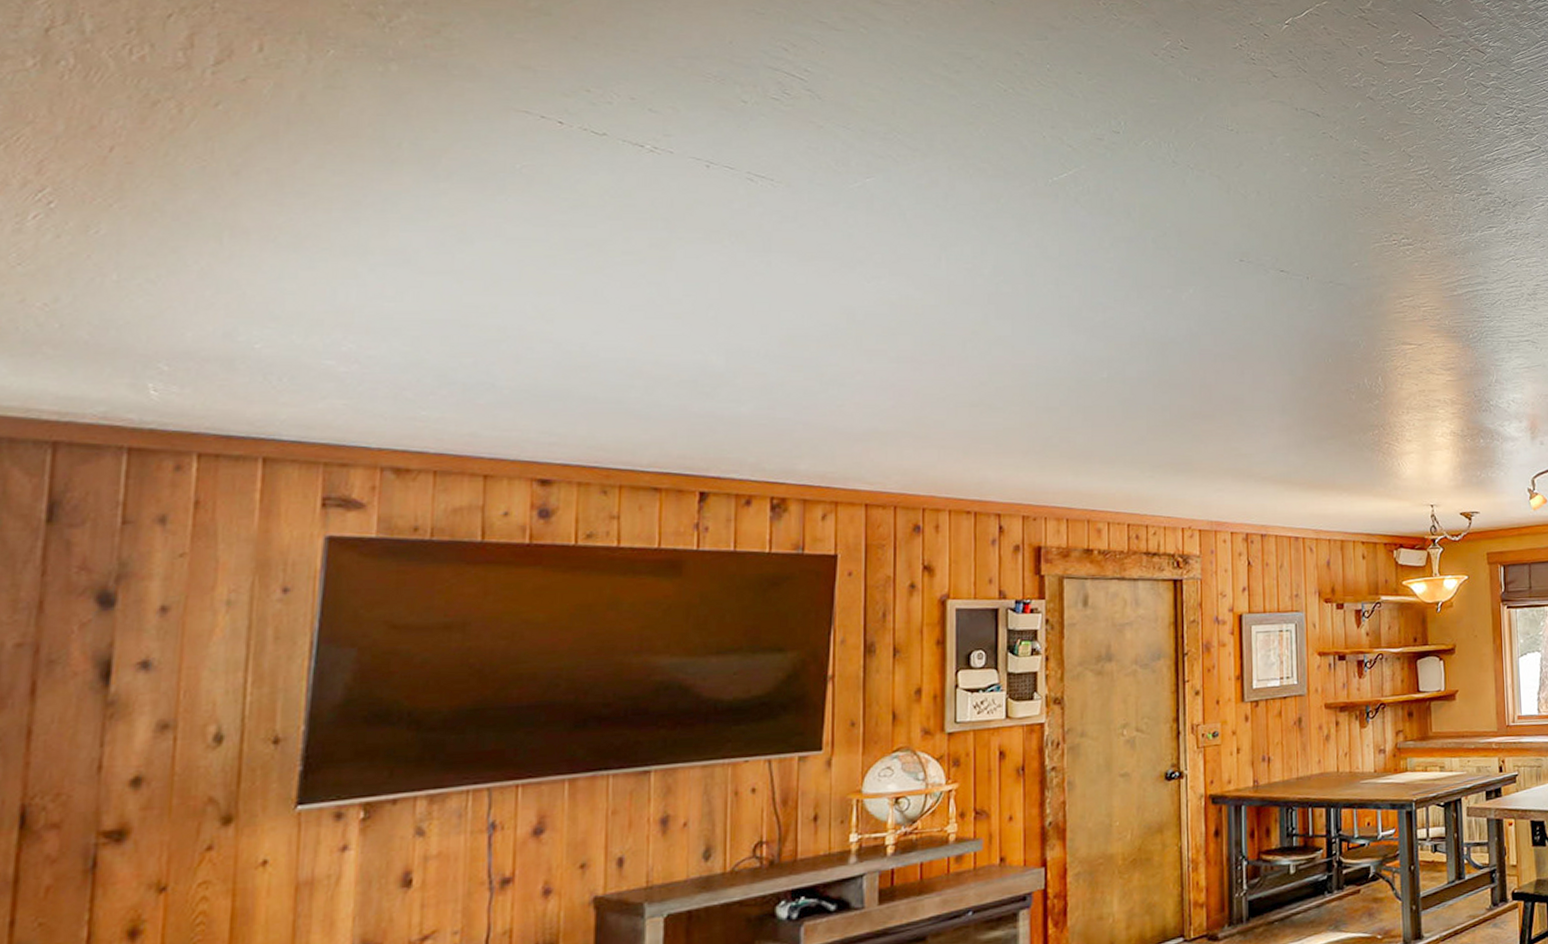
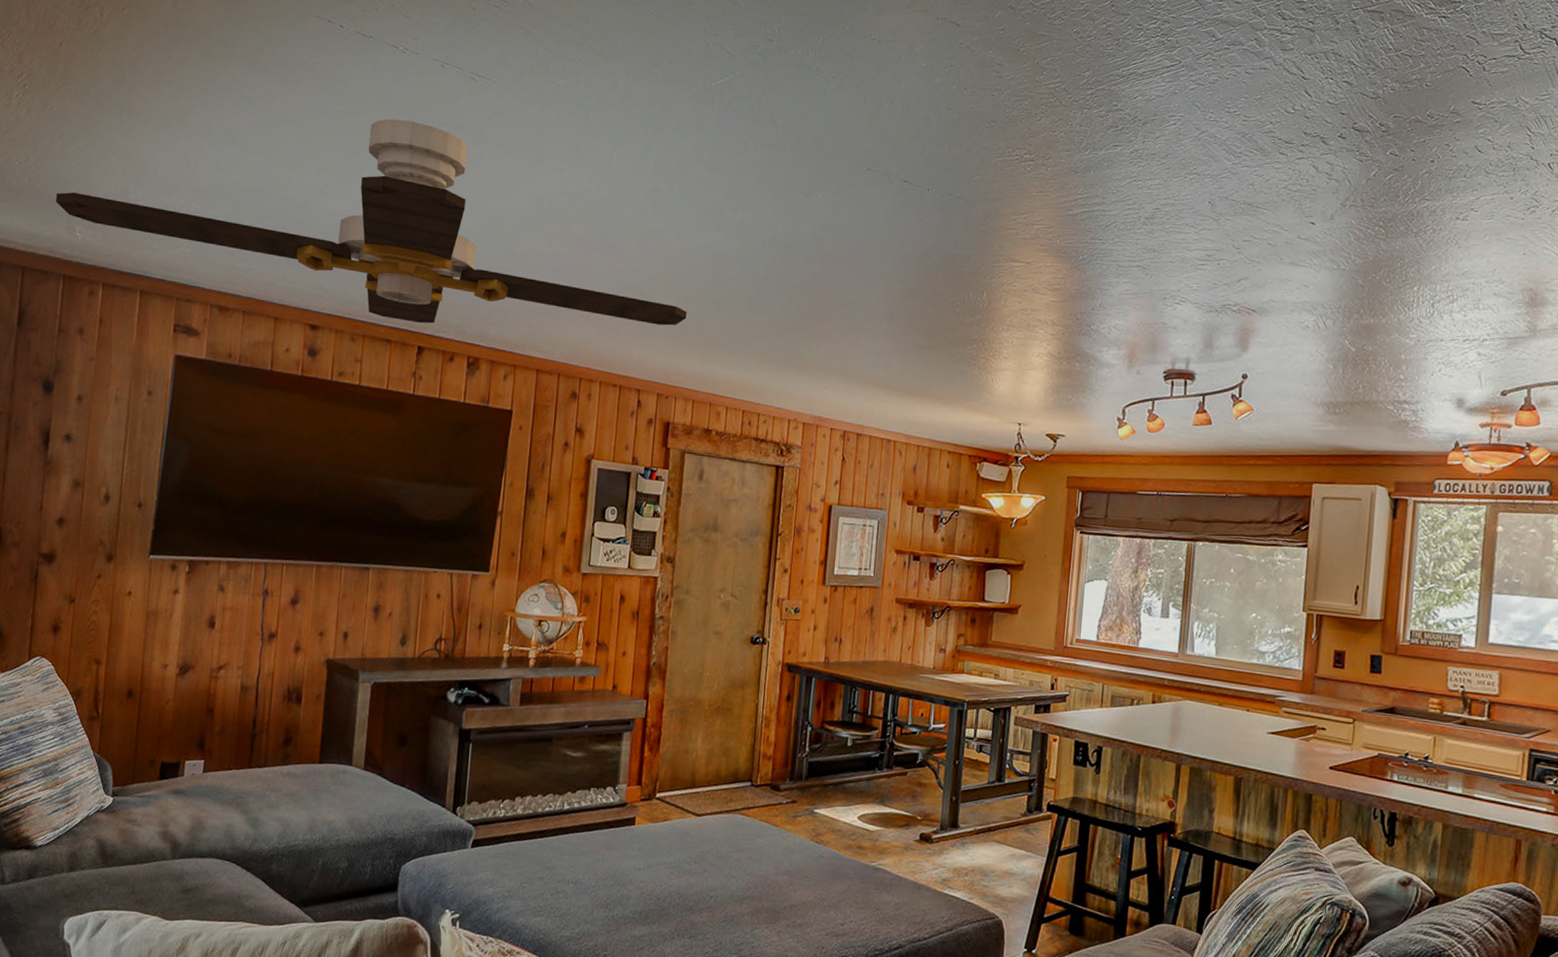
ceiling fan: none [110,228,1050,465] -> present [56,119,687,326]

